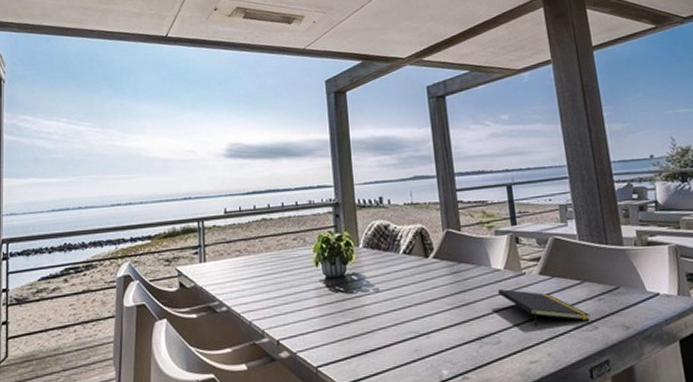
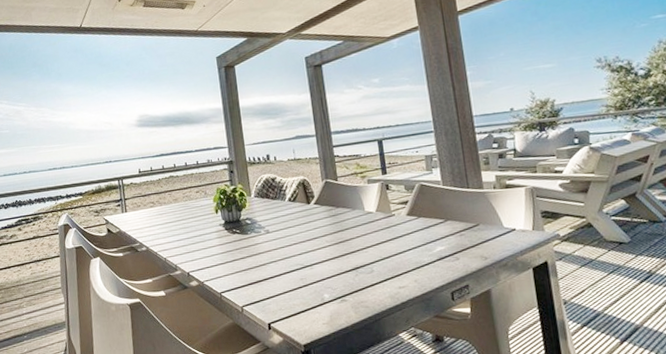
notepad: present [498,289,591,328] -> none [371,228,453,260]

